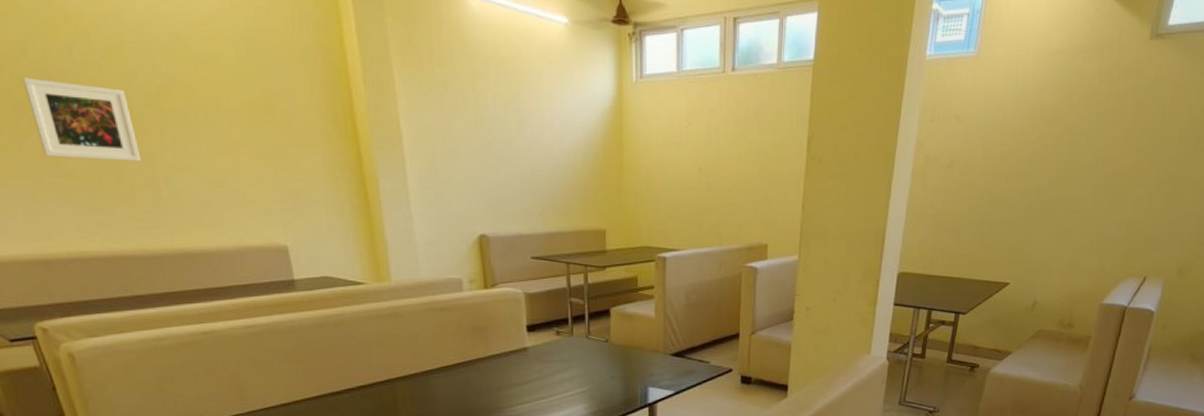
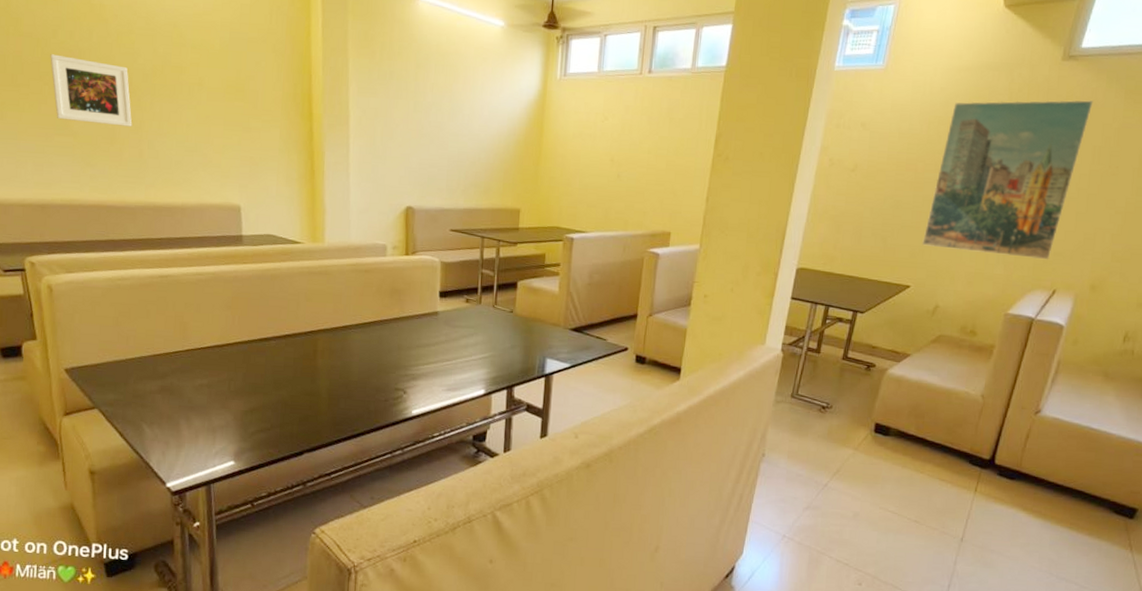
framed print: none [1020,81,1180,248] -> present [922,100,1094,260]

